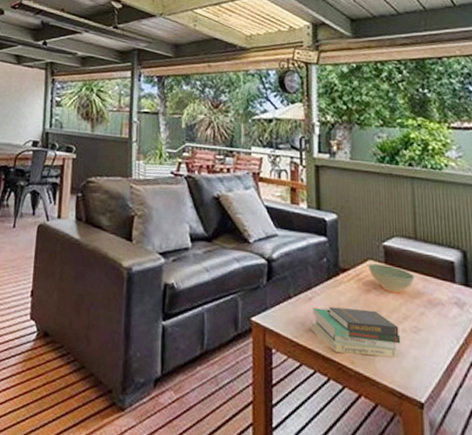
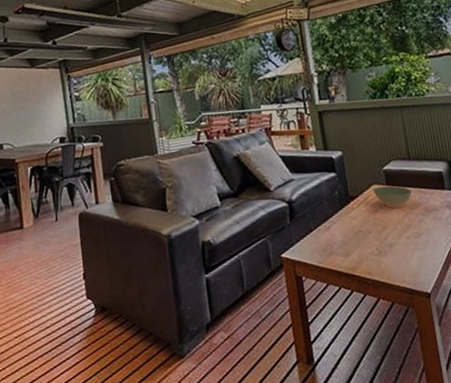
books: present [310,306,401,358] -> none [331,226,407,269]

